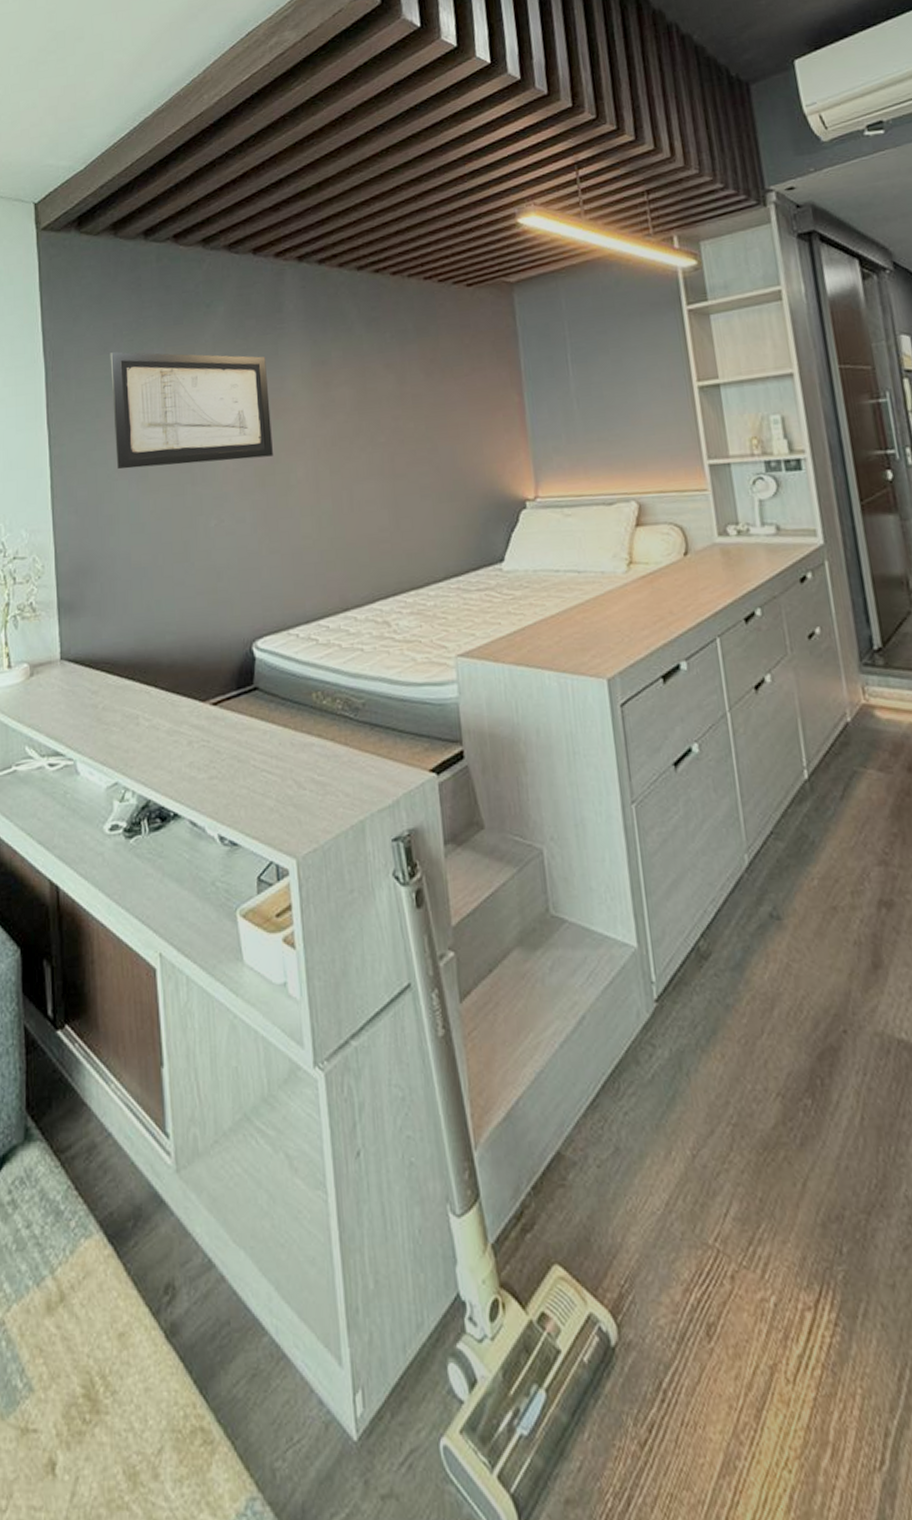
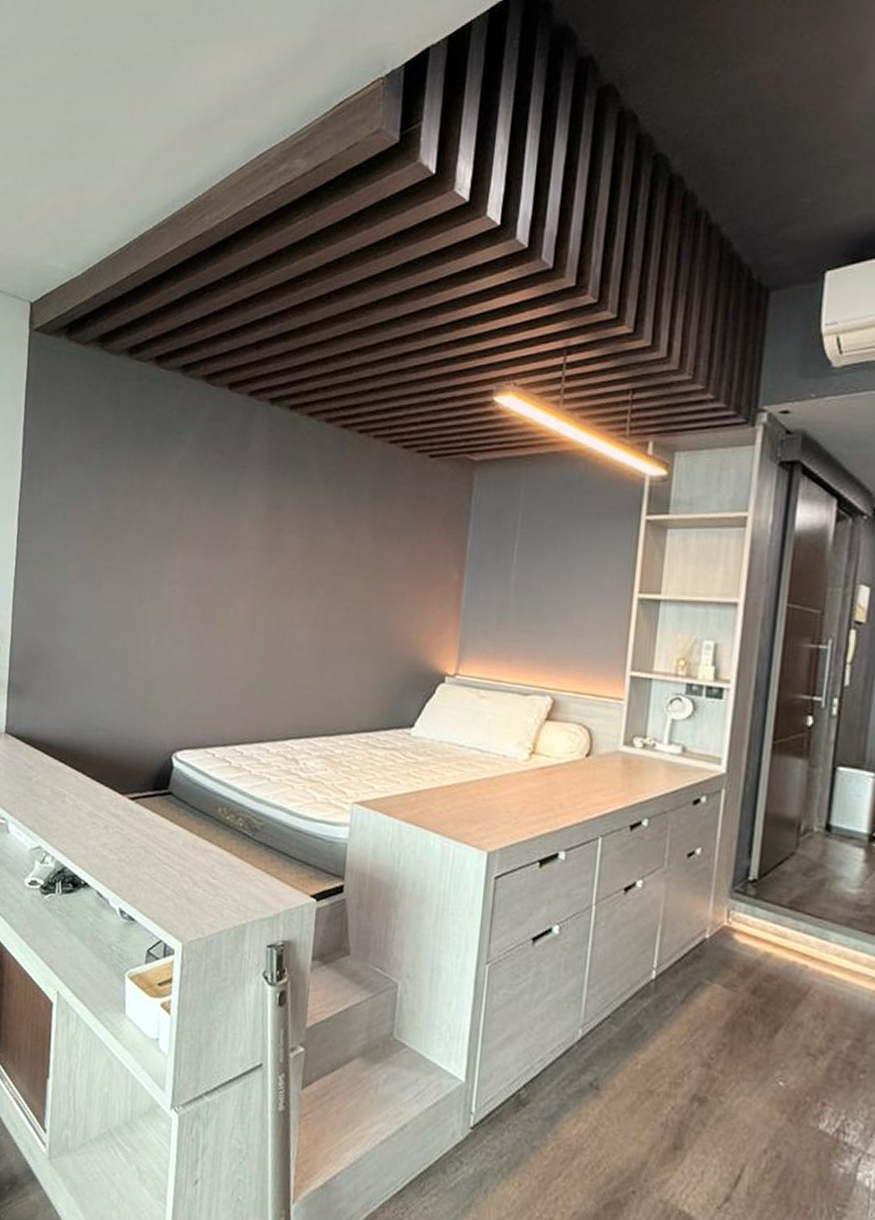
wall art: present [110,351,273,470] -> none [75,461,225,588]

